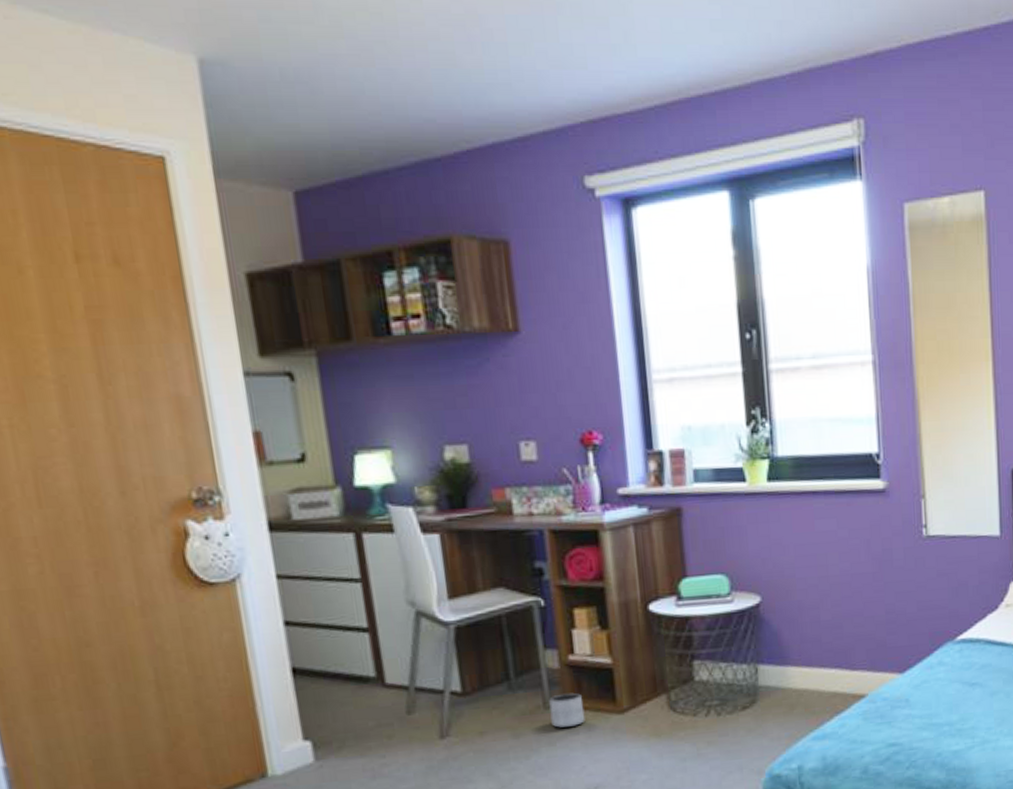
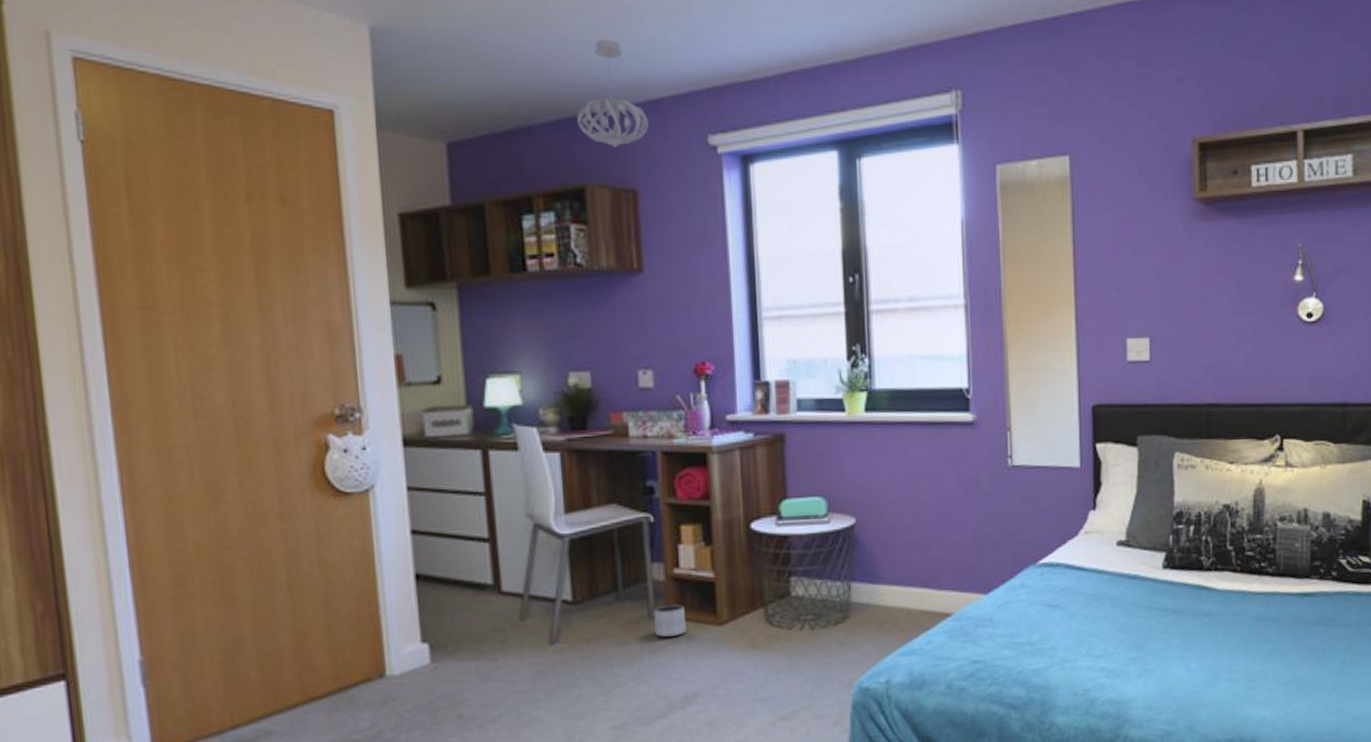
pendant light: none [437,67,518,193] -> present [577,39,648,148]

